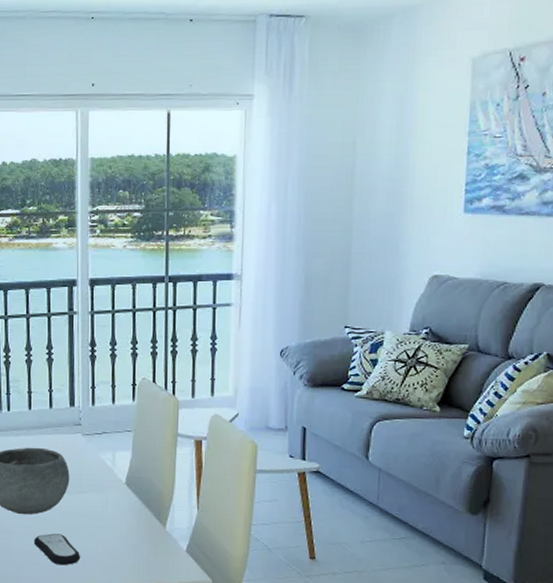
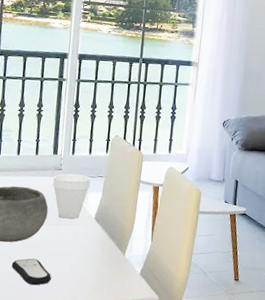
cup: none [73,429,117,485] -> present [53,173,91,219]

